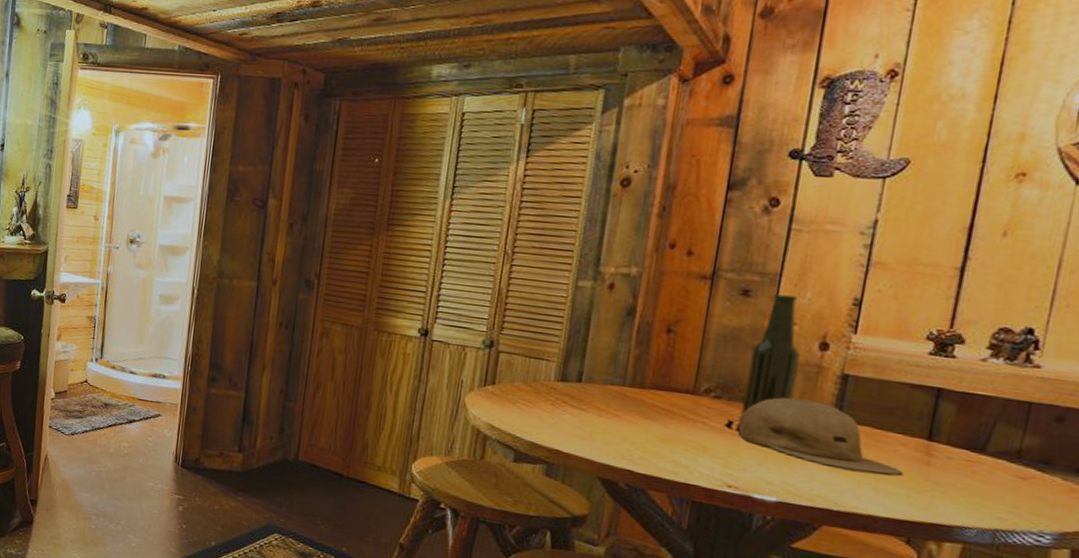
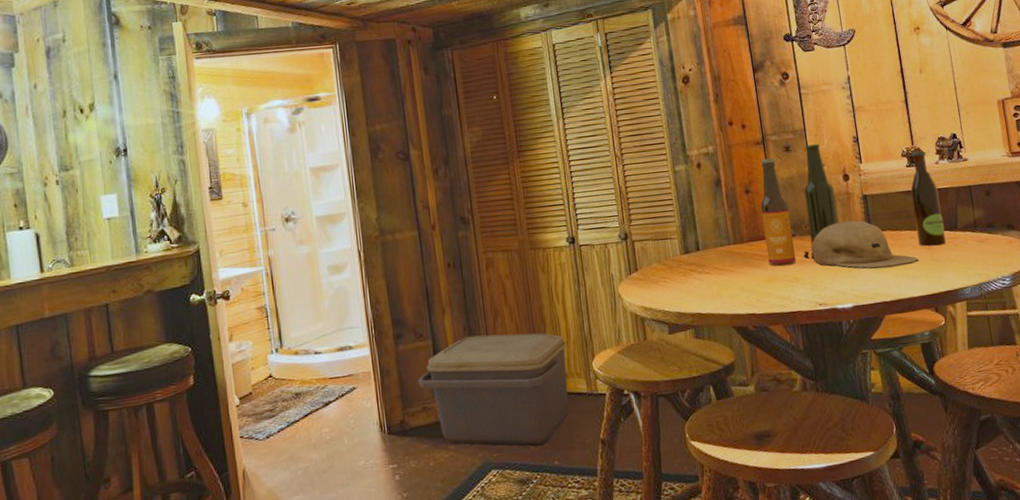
cooler: none [222,399,388,528] -> present [418,332,569,447]
beer bottle: none [671,297,724,431] -> present [760,157,797,267]
bottle: none [910,338,973,466] -> present [910,151,946,247]

